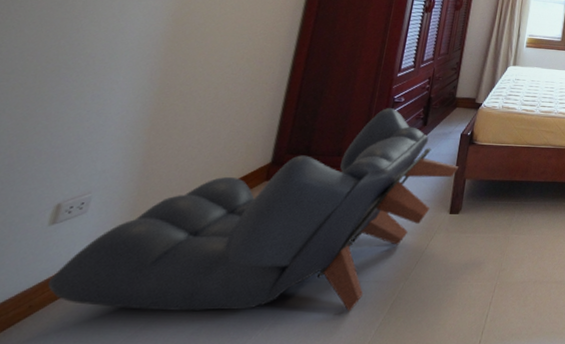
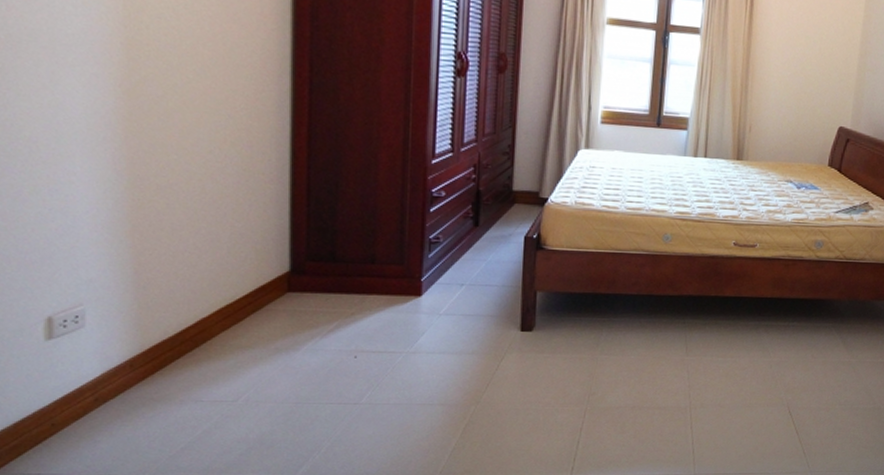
armchair: present [47,108,458,312] -> none [64,204,525,436]

